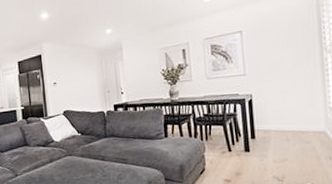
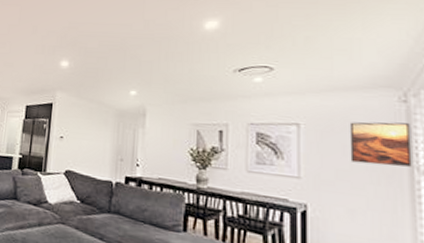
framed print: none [277,14,322,54] -> present [349,122,412,167]

